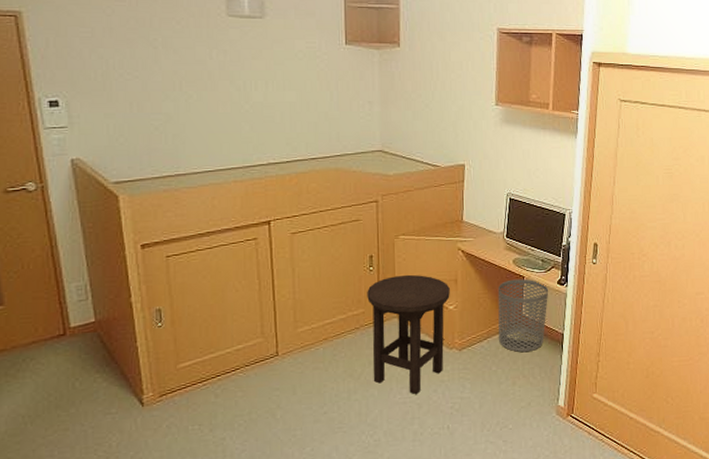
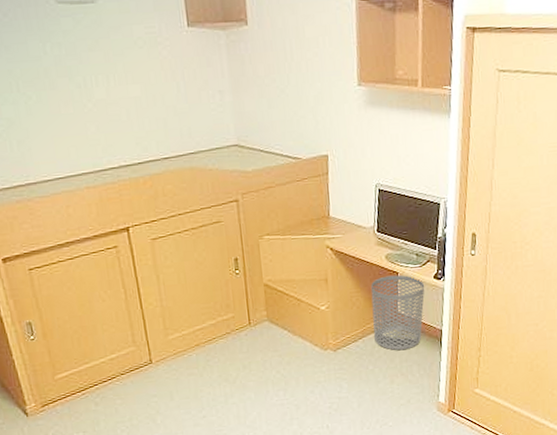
stool: present [367,274,450,394] -> none [235,276,321,396]

